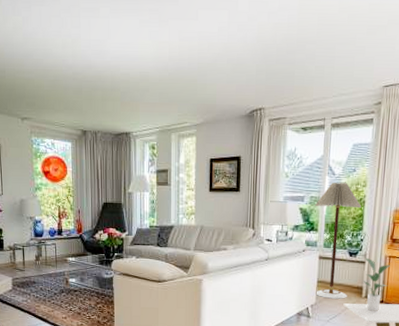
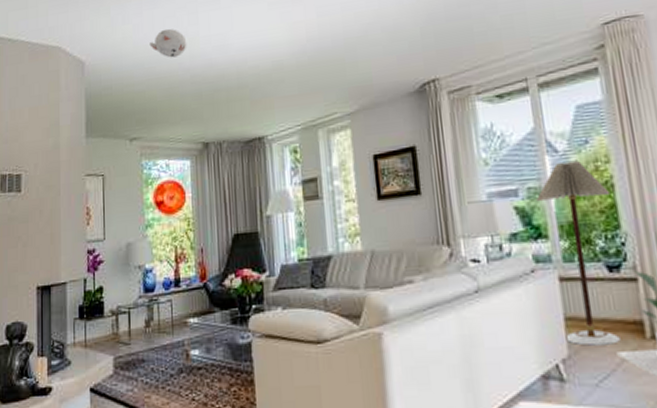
ceiling light: none [37,26,70,54] -> present [149,28,187,58]

